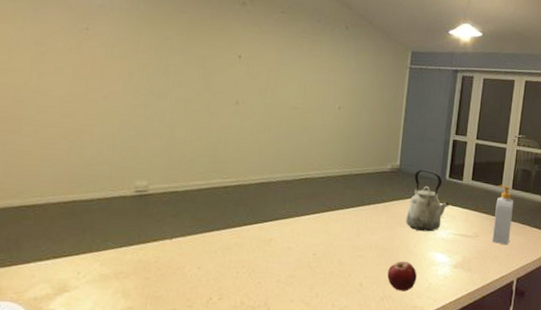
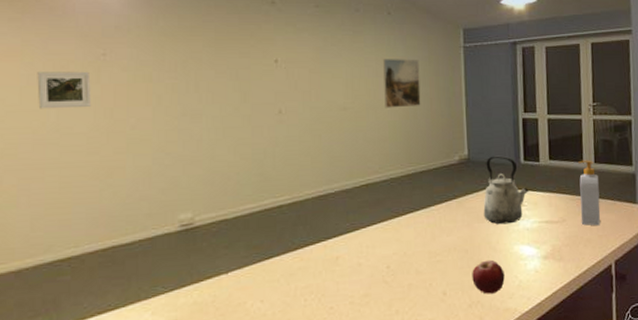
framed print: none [23,36,72,74] -> present [37,71,91,109]
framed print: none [331,69,368,115] -> present [383,59,421,108]

